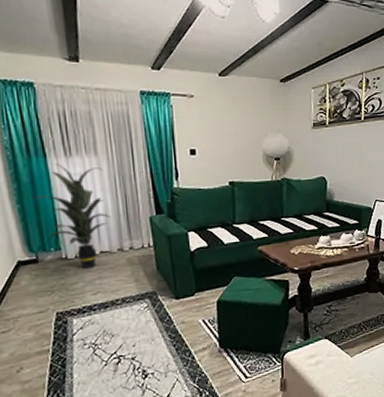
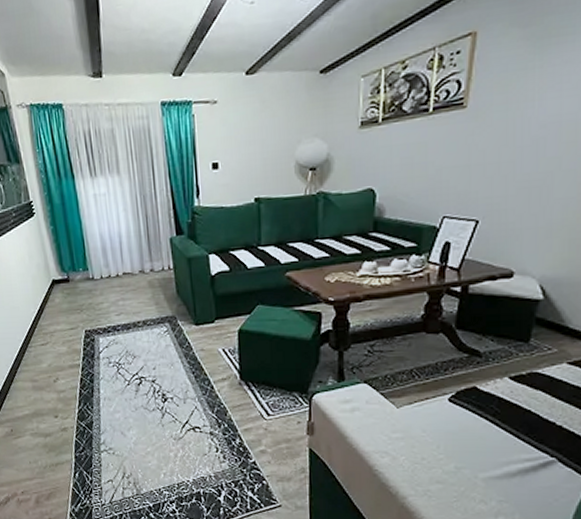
indoor plant: present [34,163,110,269] -> none [65,184,132,290]

